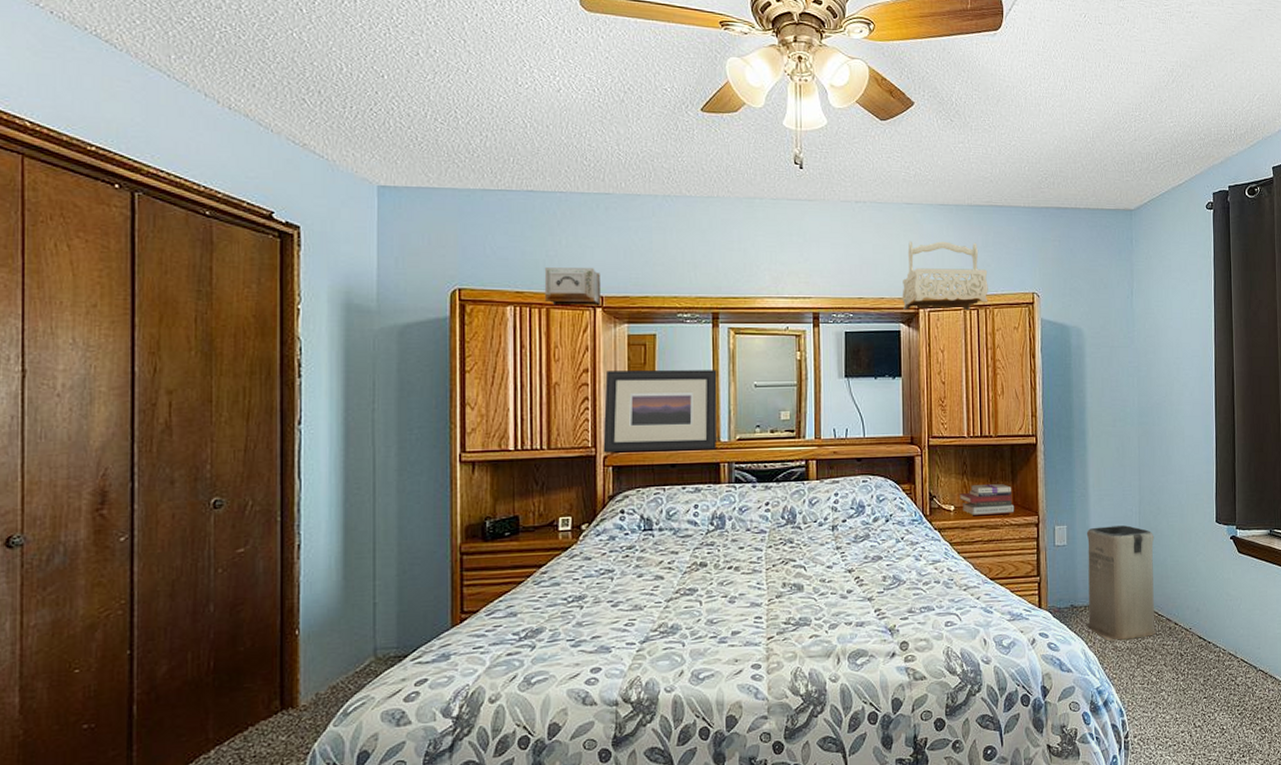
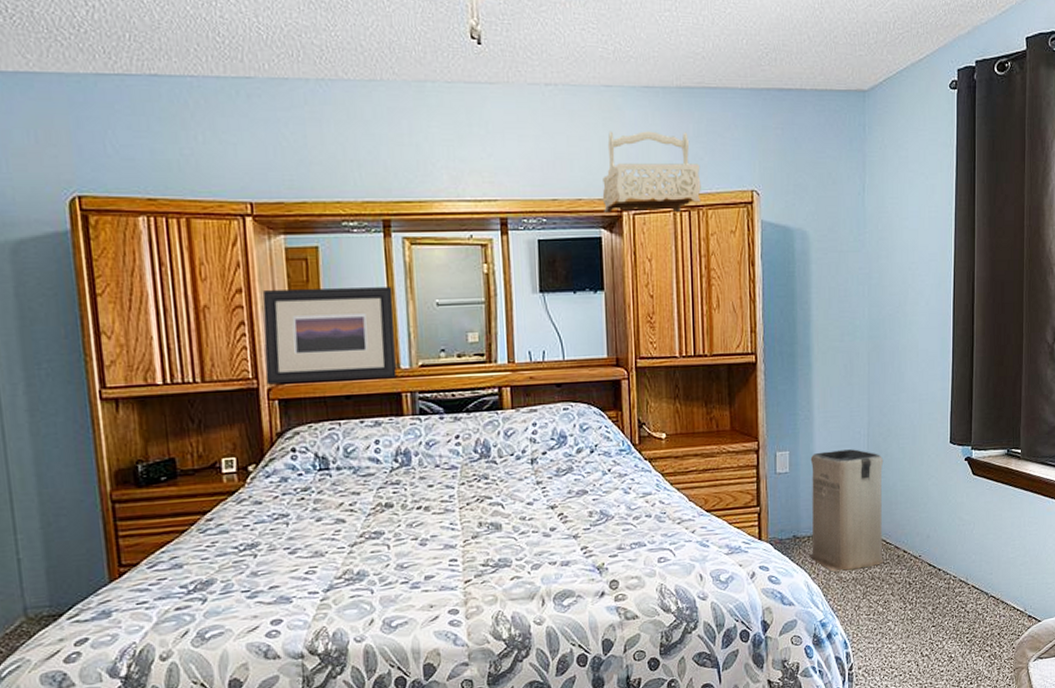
decorative box: present [544,267,602,306] -> none [179,167,252,215]
books: present [959,484,1015,516] -> none [671,408,733,444]

